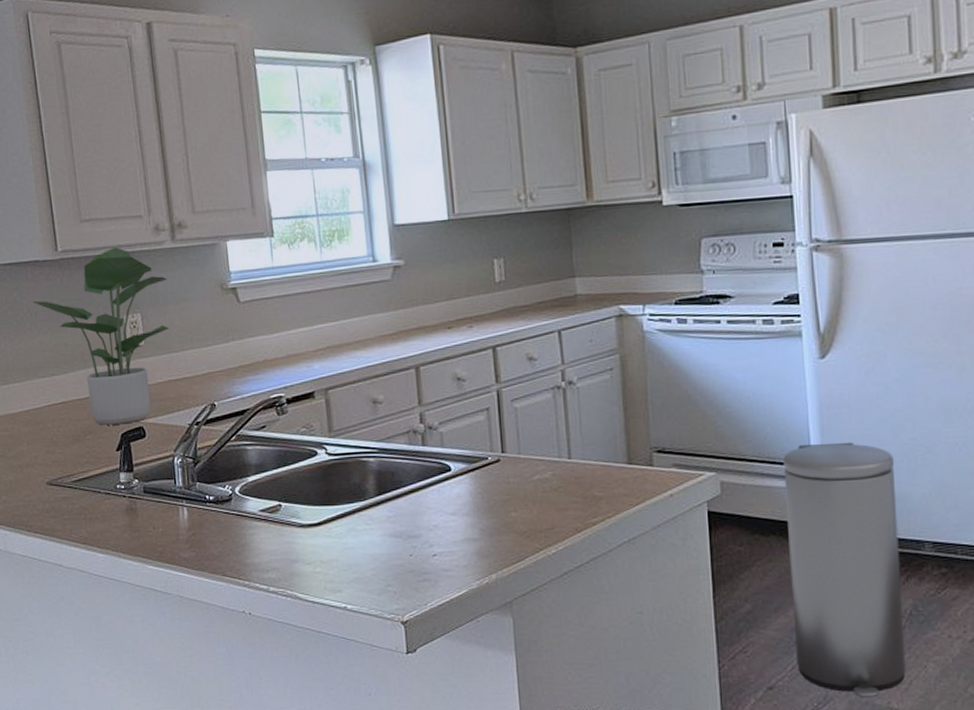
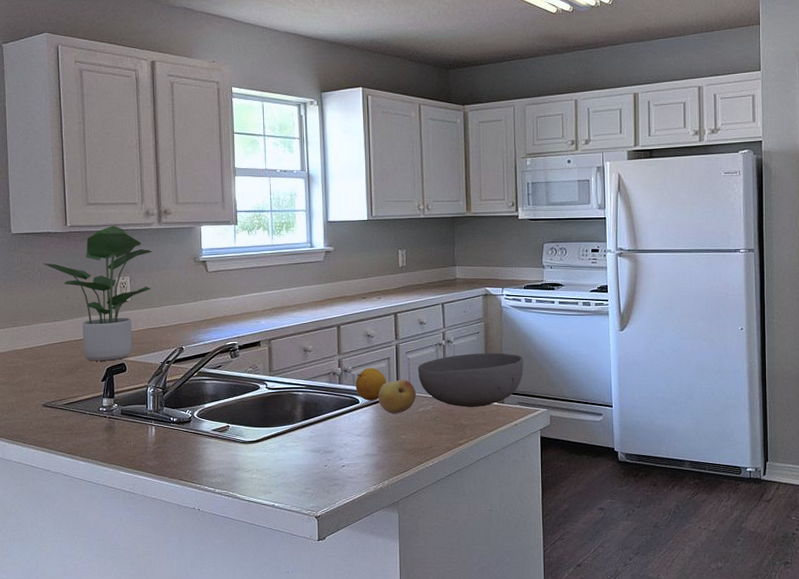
fruit: none [444,422,487,467] -> present [355,367,386,401]
fruit: none [476,437,529,484] -> present [378,379,417,414]
bowl: none [528,396,679,473] -> present [417,353,524,407]
pedal bin: present [783,442,906,697] -> none [593,390,670,572]

